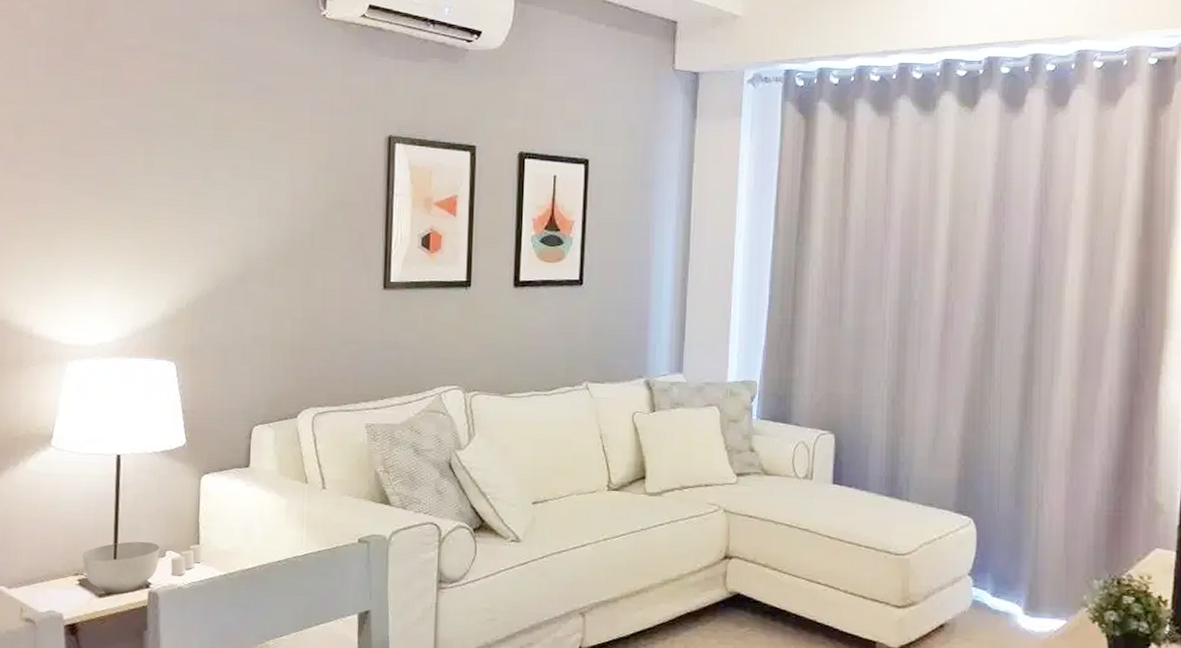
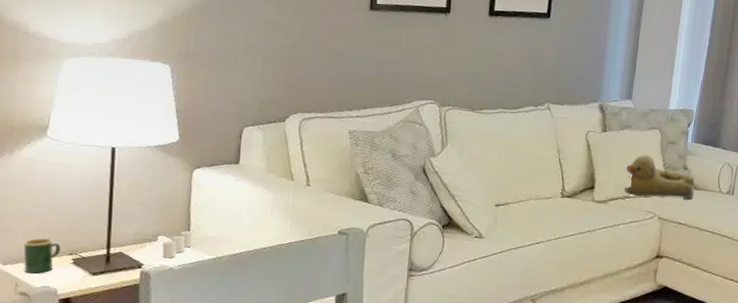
mug: none [28,556,66,598] -> present [23,237,61,274]
bowl: present [82,542,160,594] -> none [76,226,152,273]
rubber duck: none [680,436,765,487] -> present [623,154,695,200]

